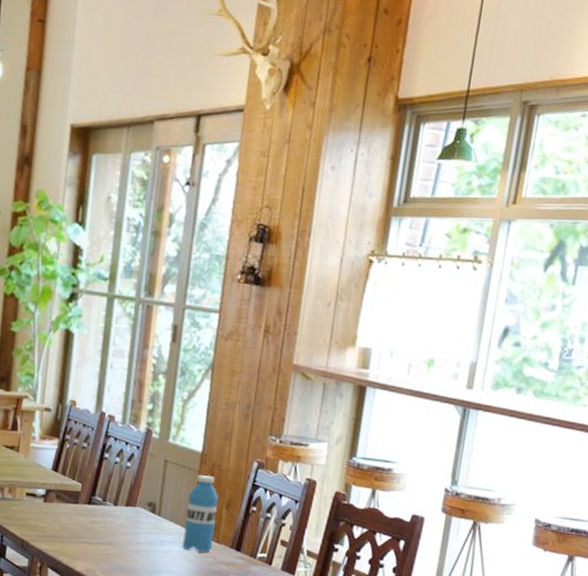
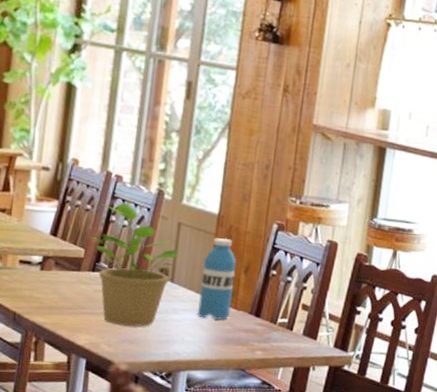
potted plant: none [84,440,168,556] -> present [88,202,182,327]

